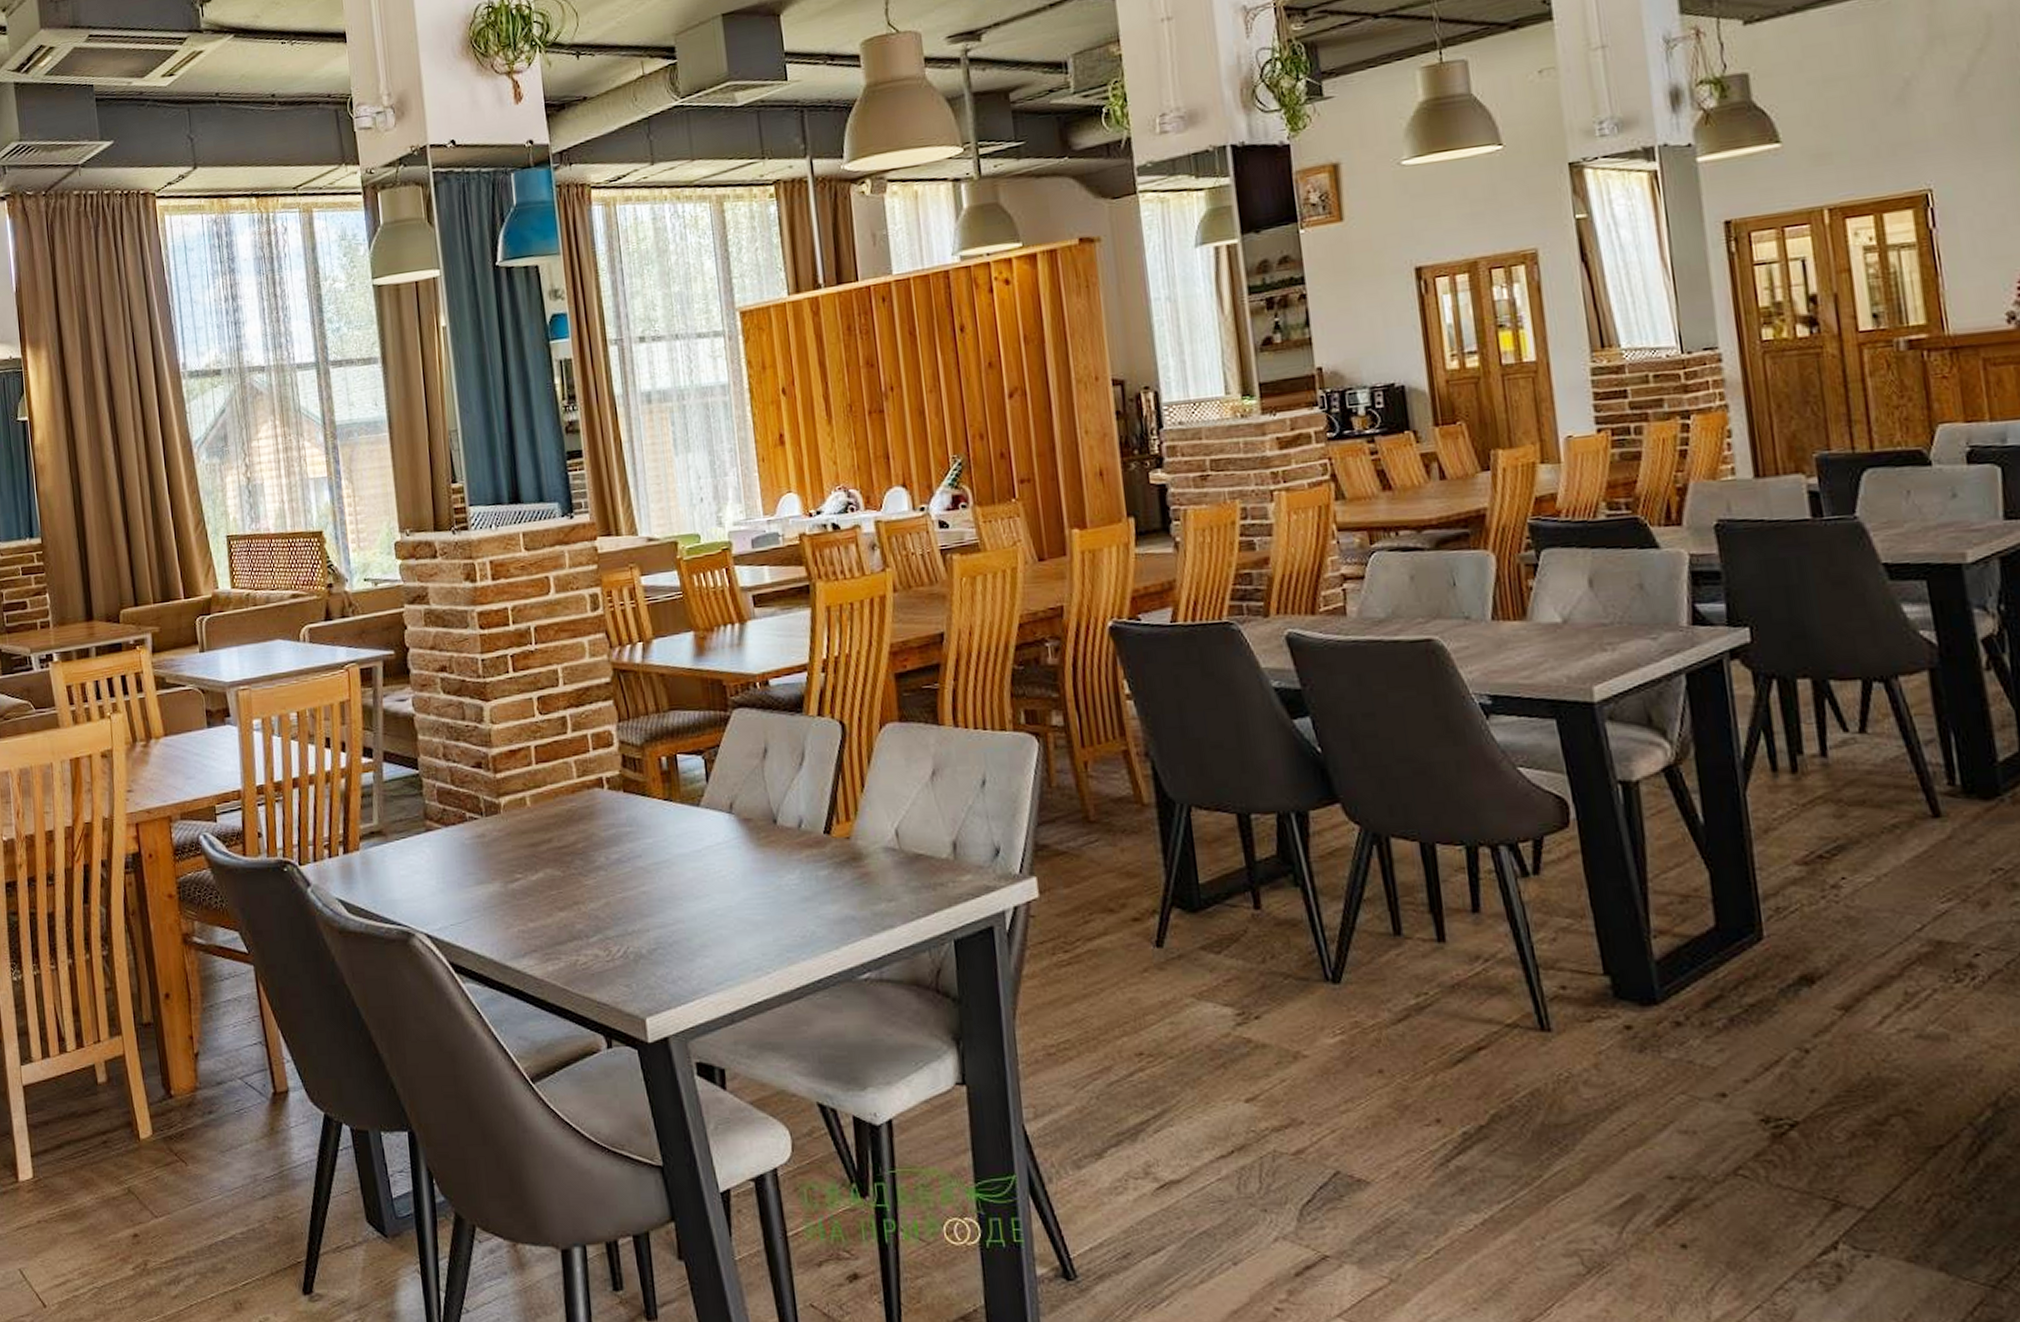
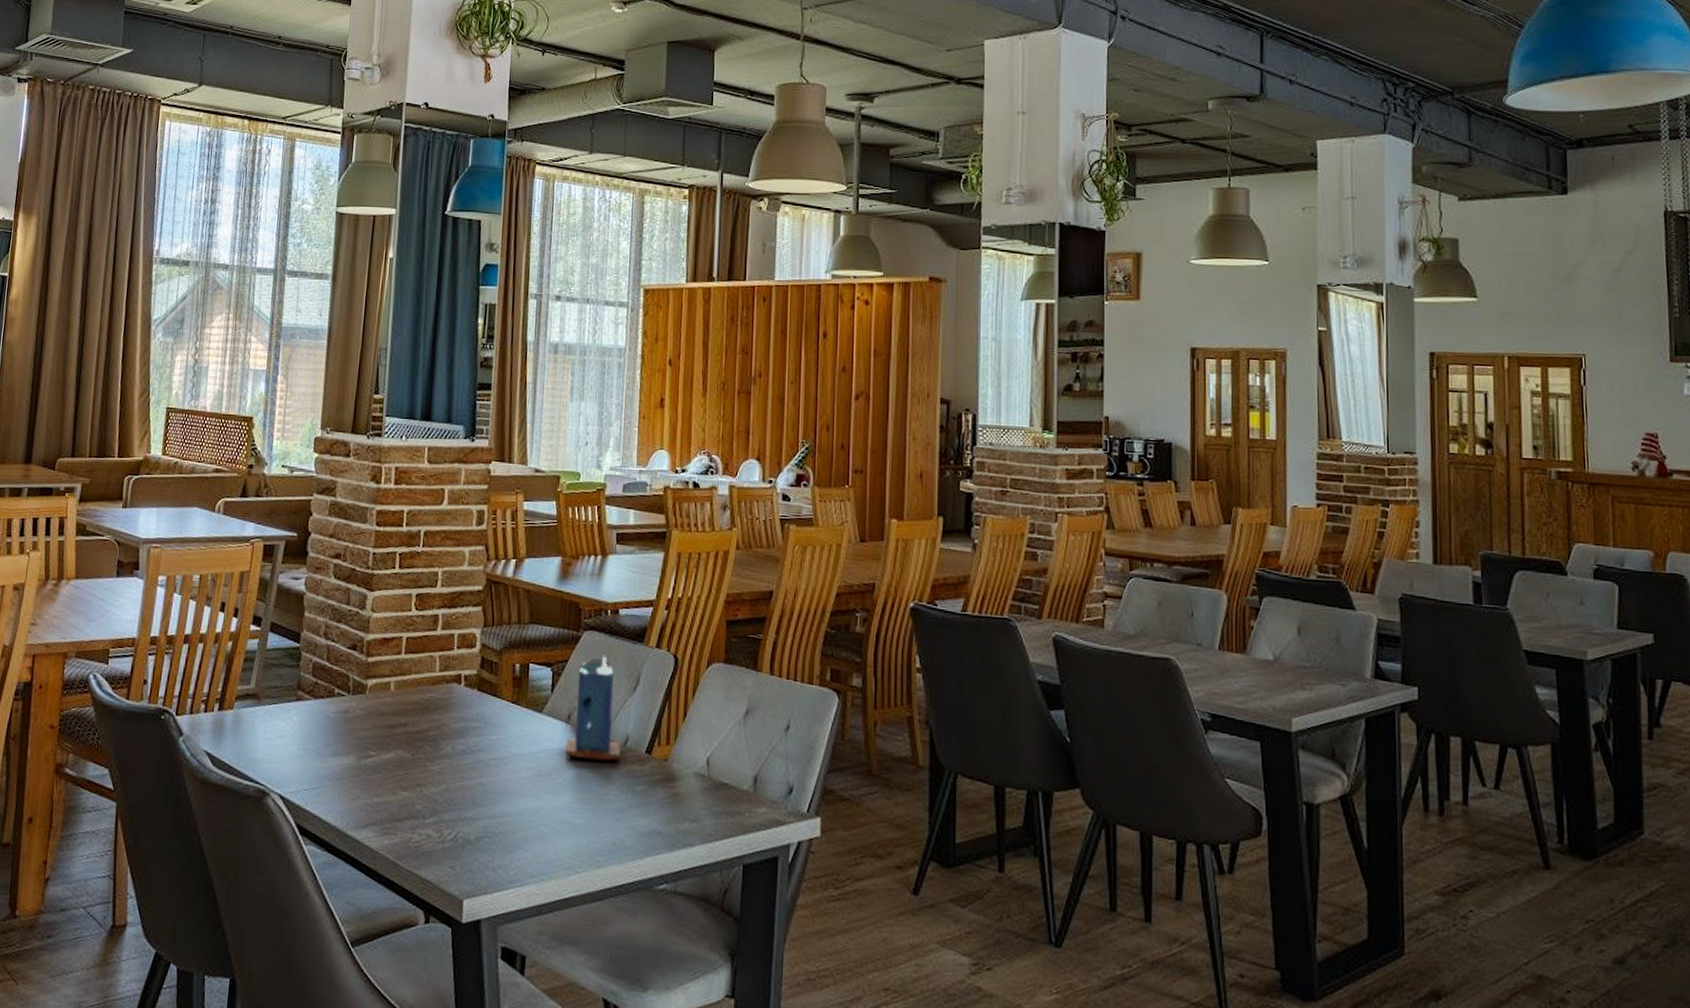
candle: none [732,733,797,850] -> present [565,655,621,761]

